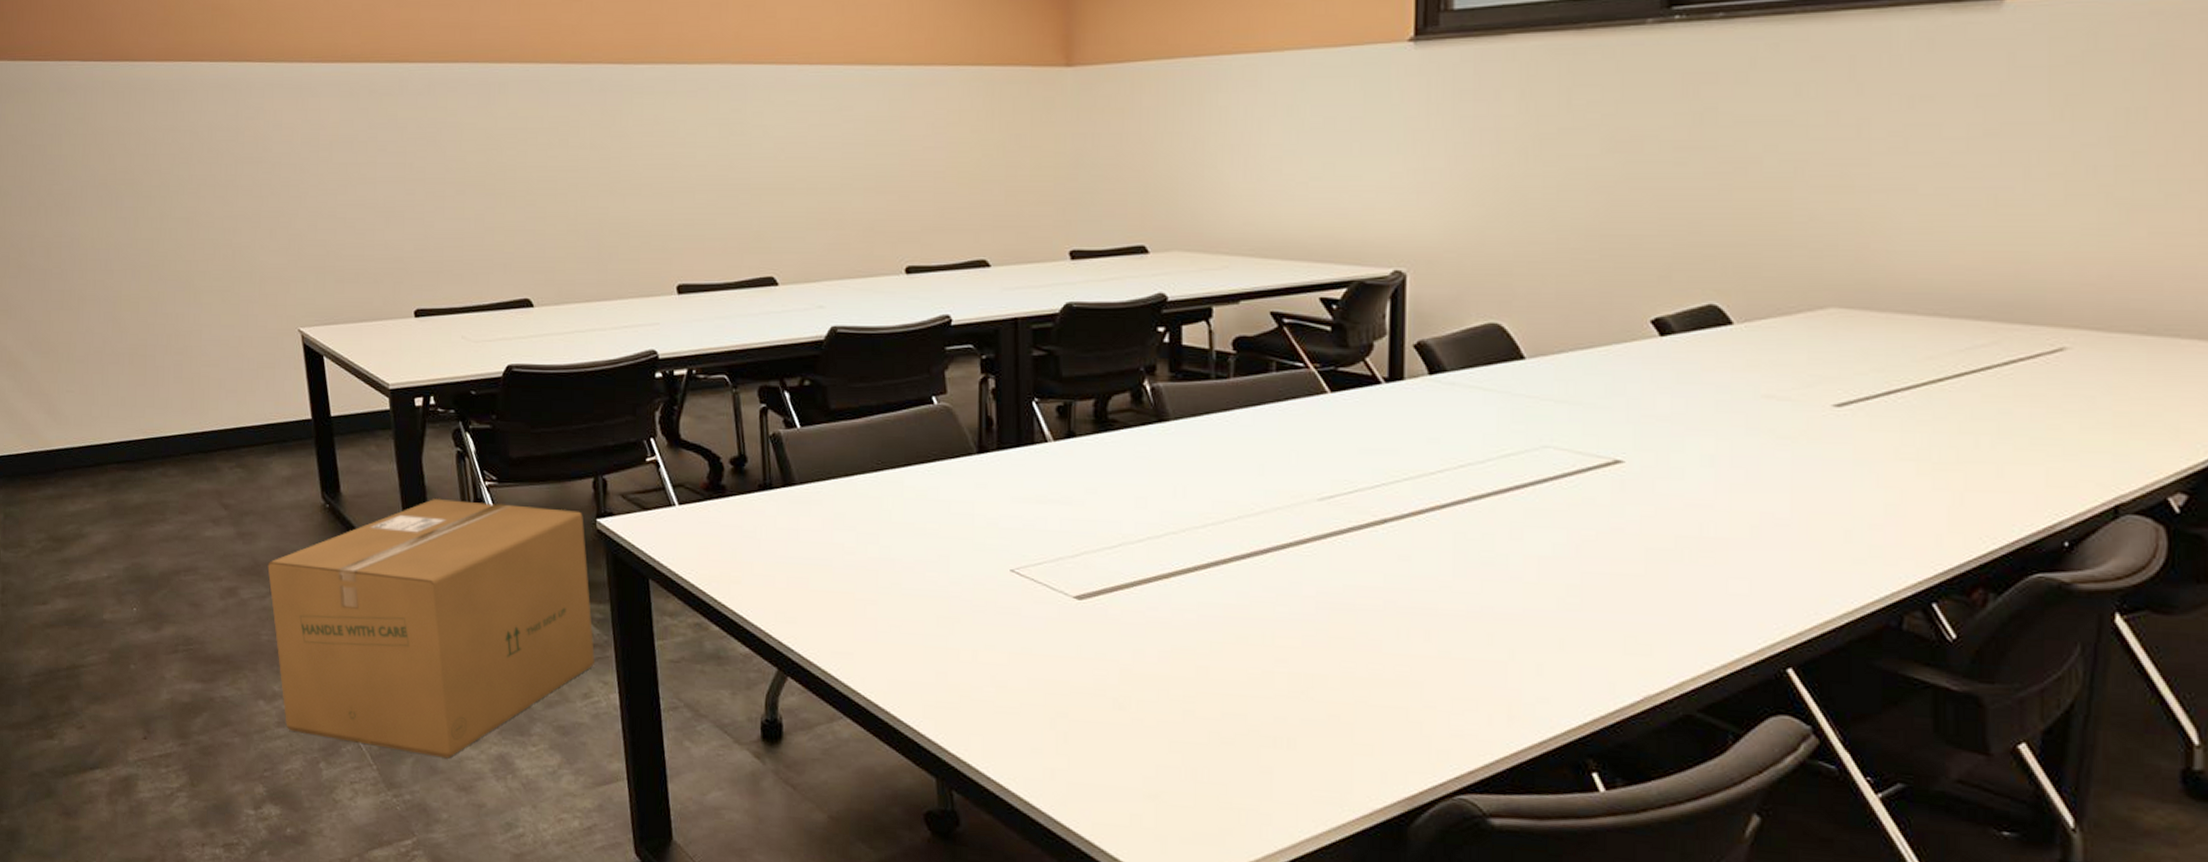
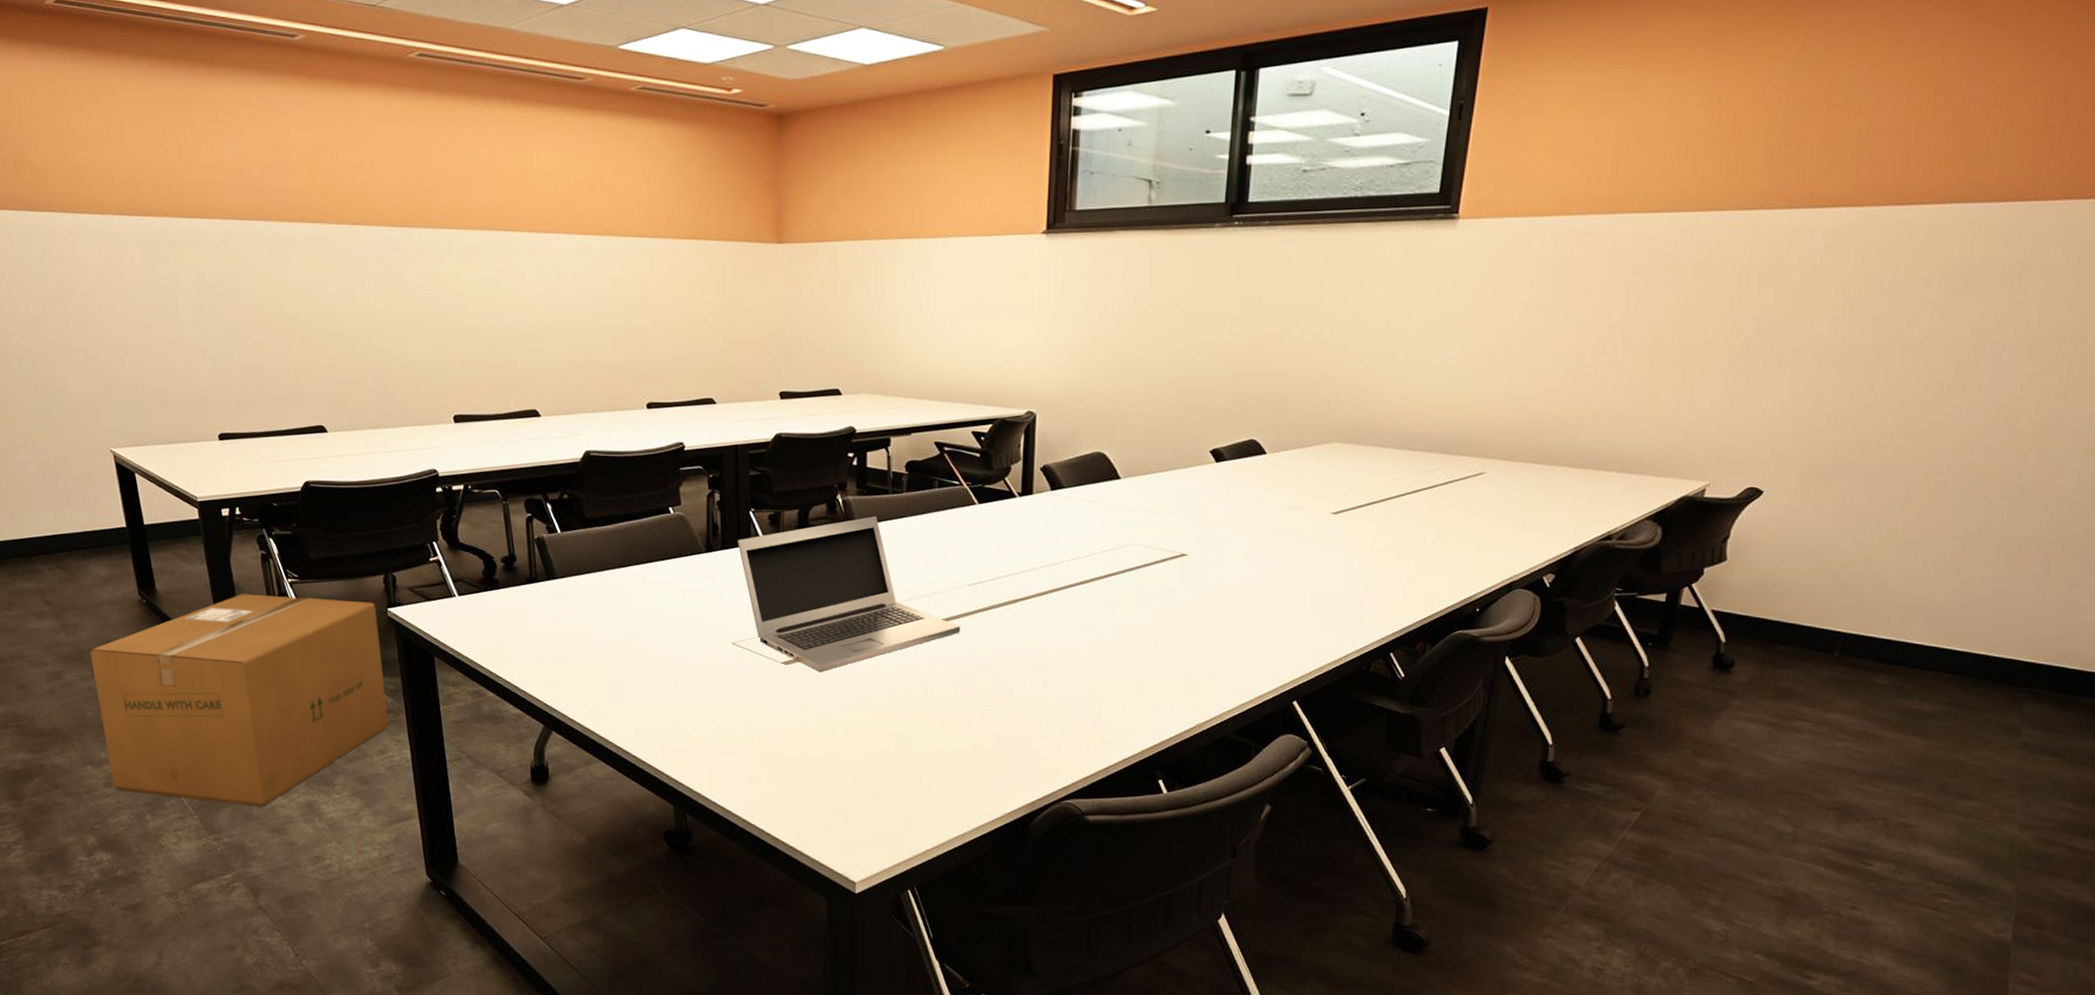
laptop: none [1017,408,1310,611] -> present [737,516,961,673]

